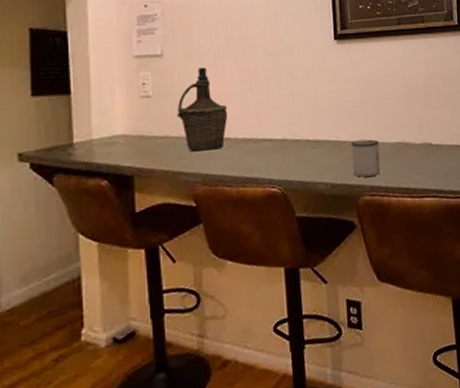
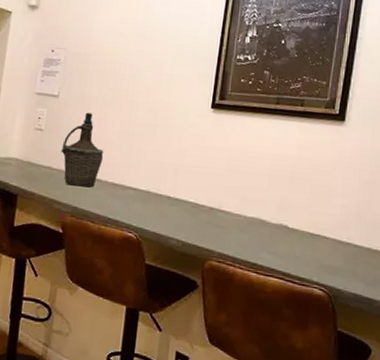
mug: present [351,139,381,177] -> none [204,207,235,244]

